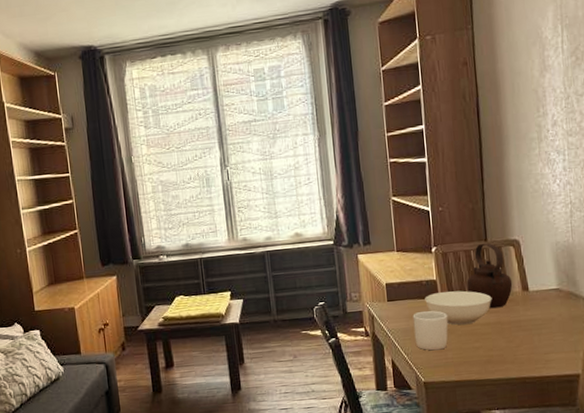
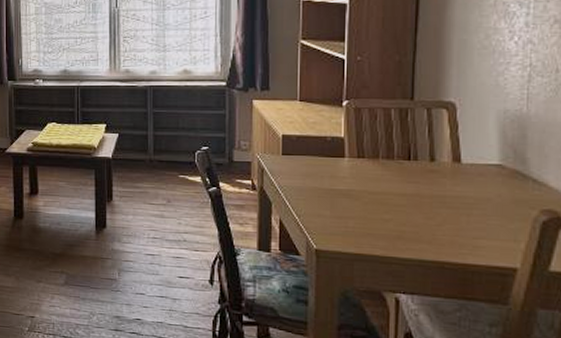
mug: present [412,310,449,351] -> none [310,170,354,216]
bowl: present [425,290,492,325] -> none [327,152,412,191]
teapot: present [466,243,513,309] -> none [381,102,441,178]

